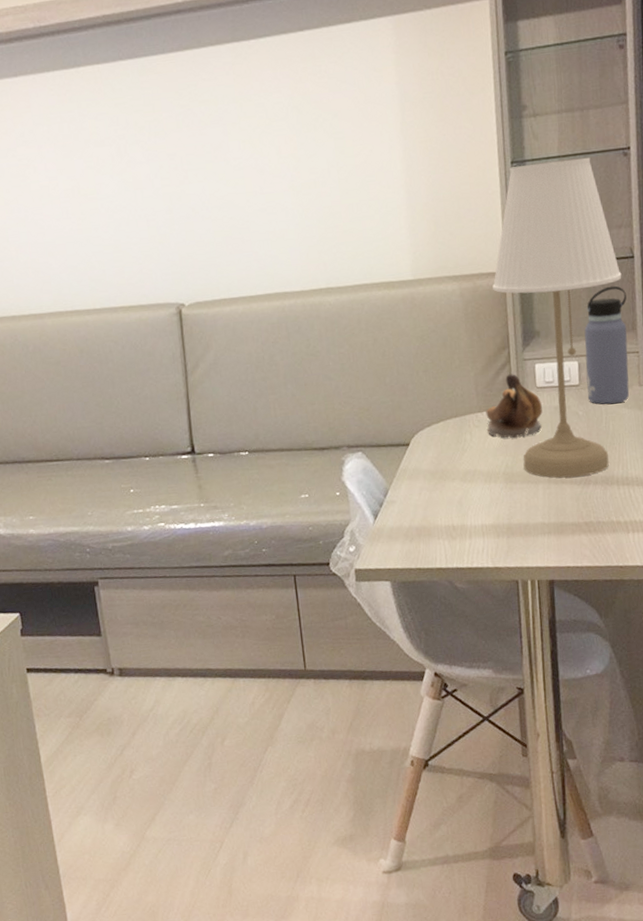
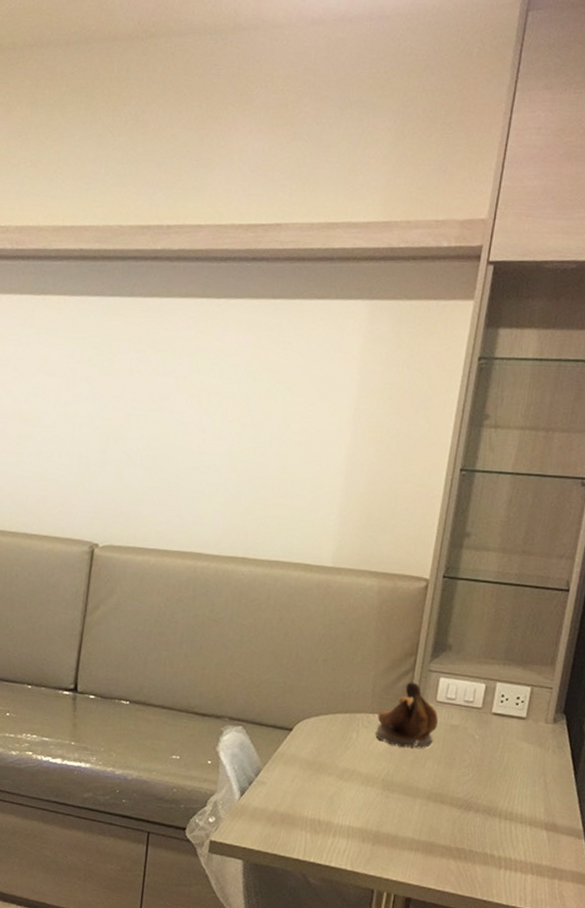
desk lamp: present [492,157,622,478] -> none [405,474,552,802]
water bottle: present [584,285,630,405] -> none [487,615,553,736]

